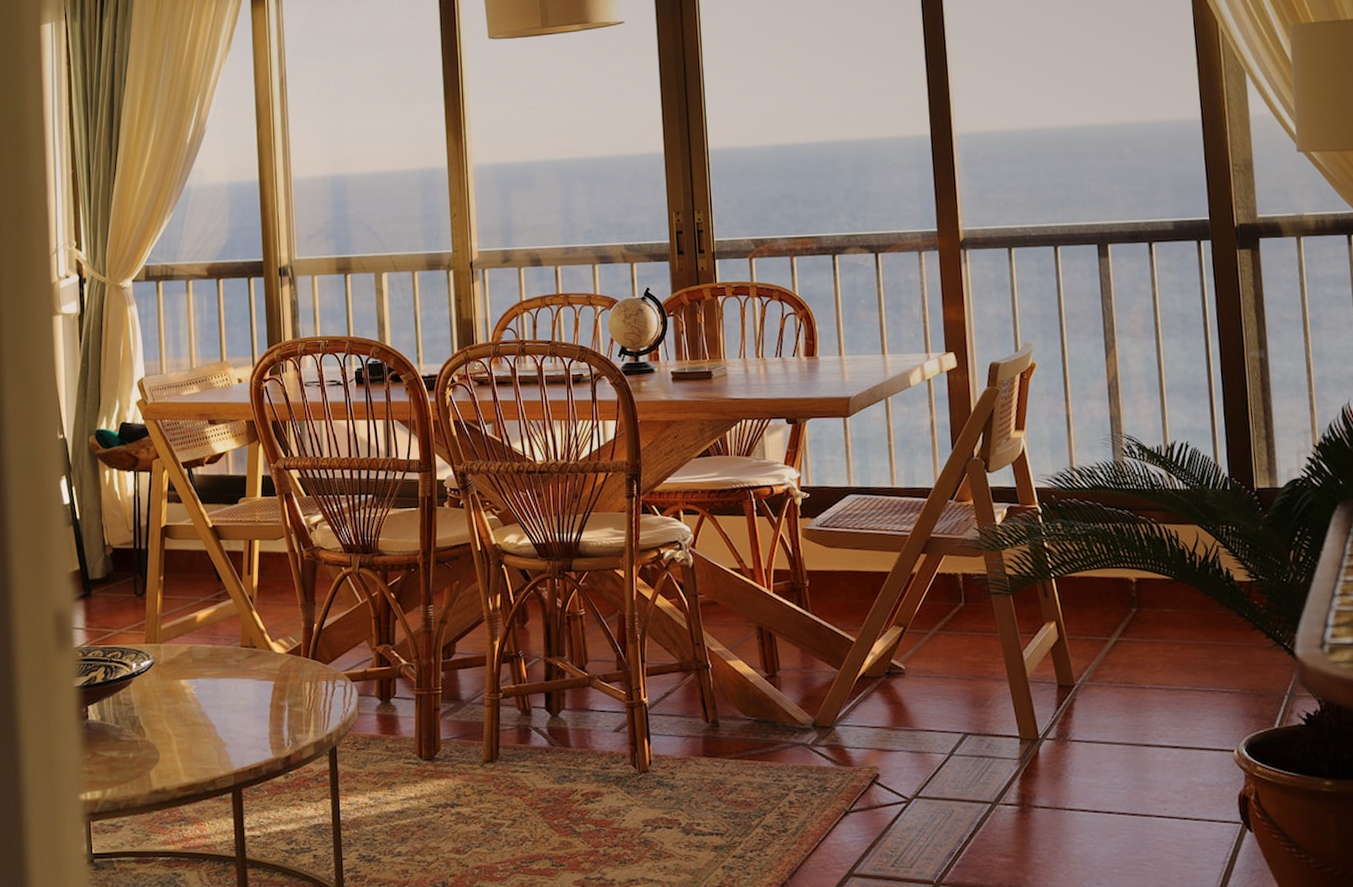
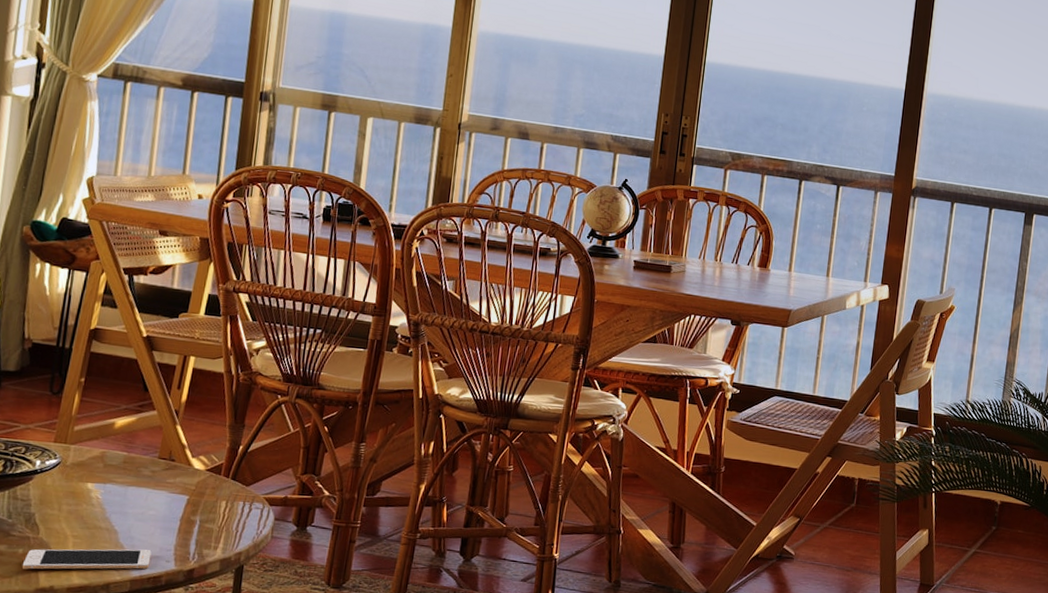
cell phone: none [134,741,249,773] -> present [21,549,152,570]

